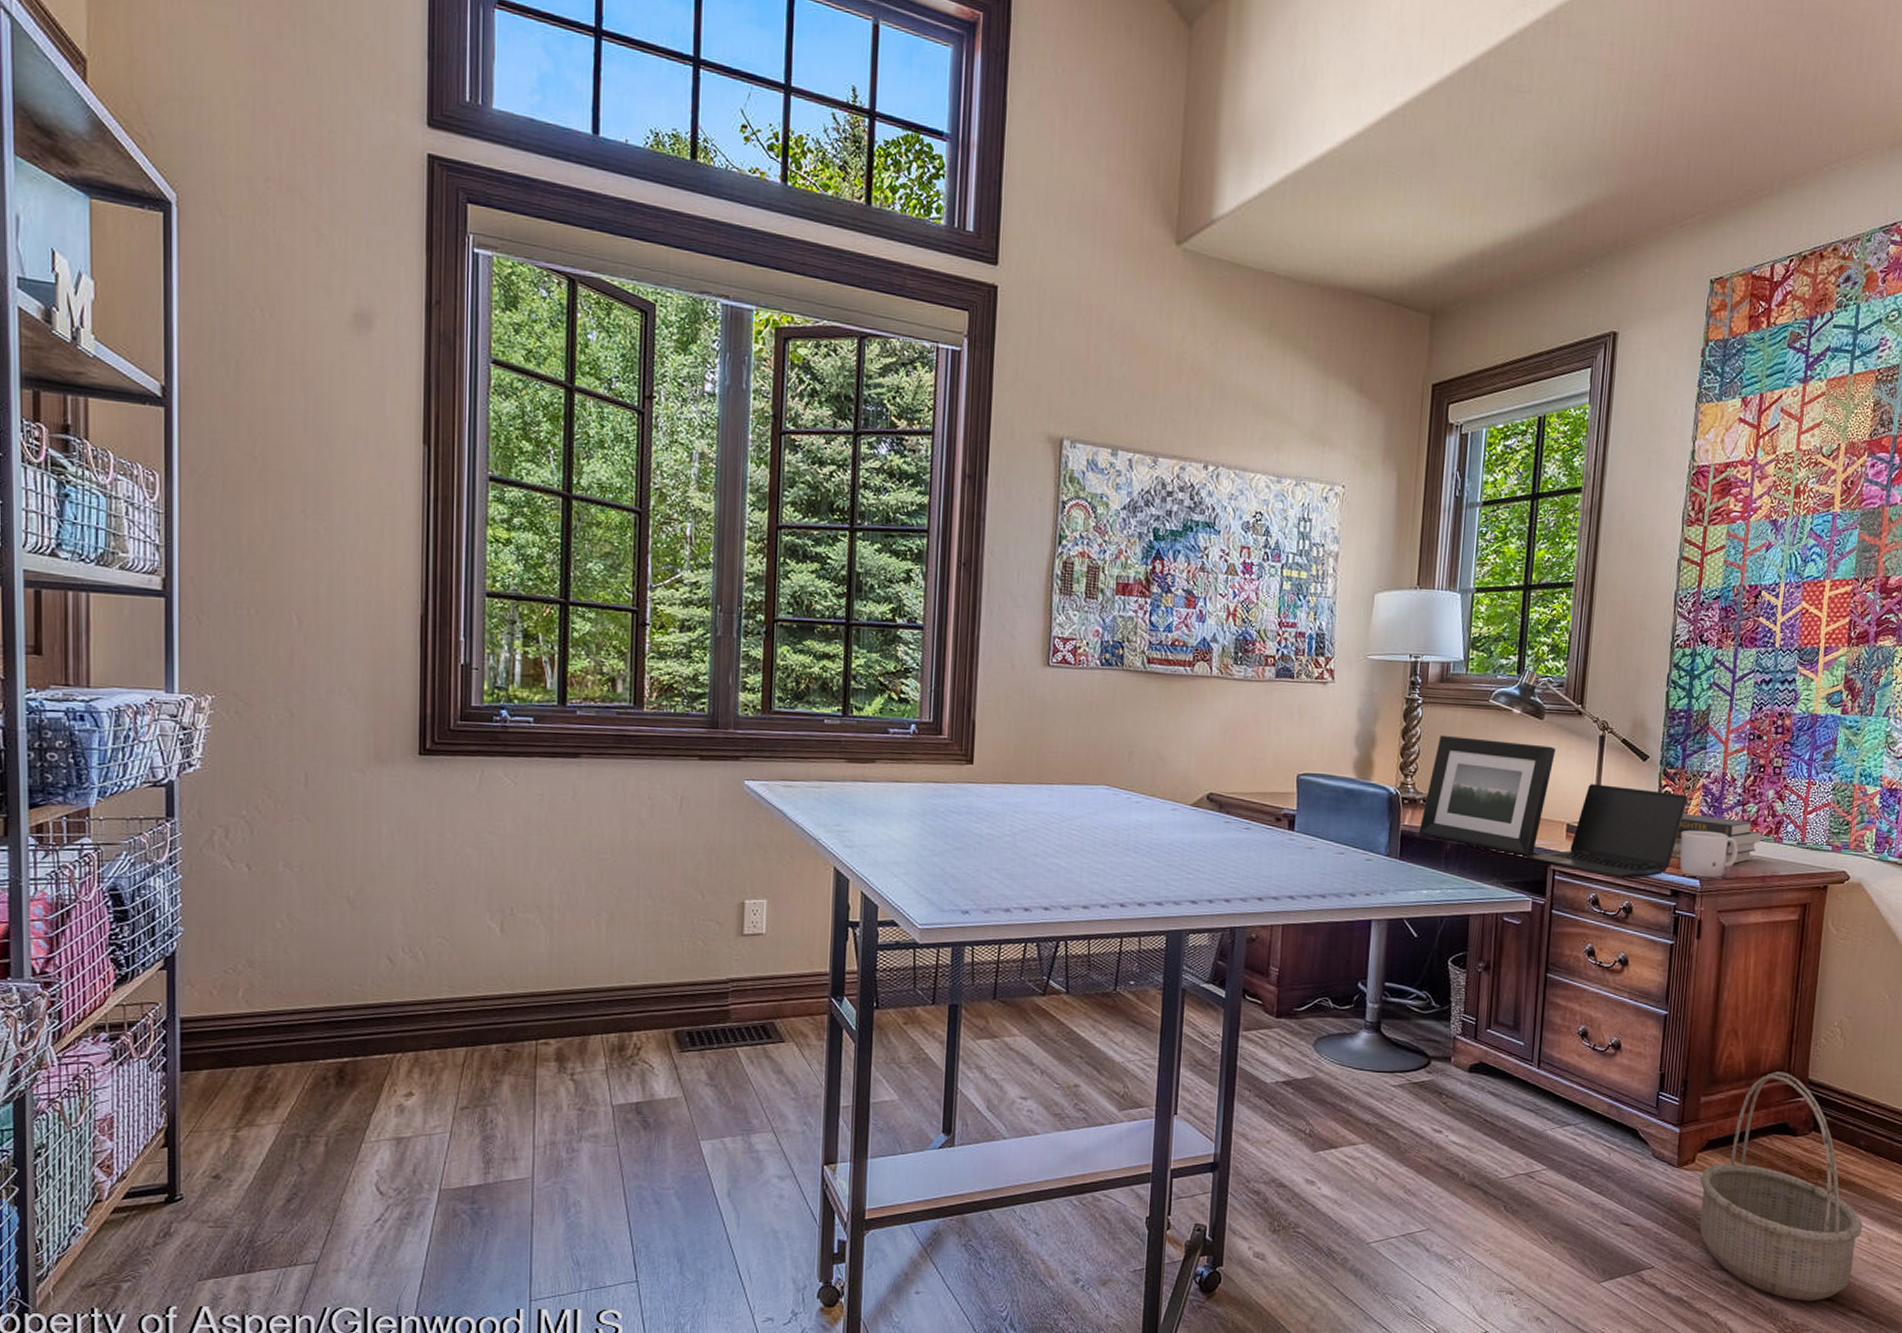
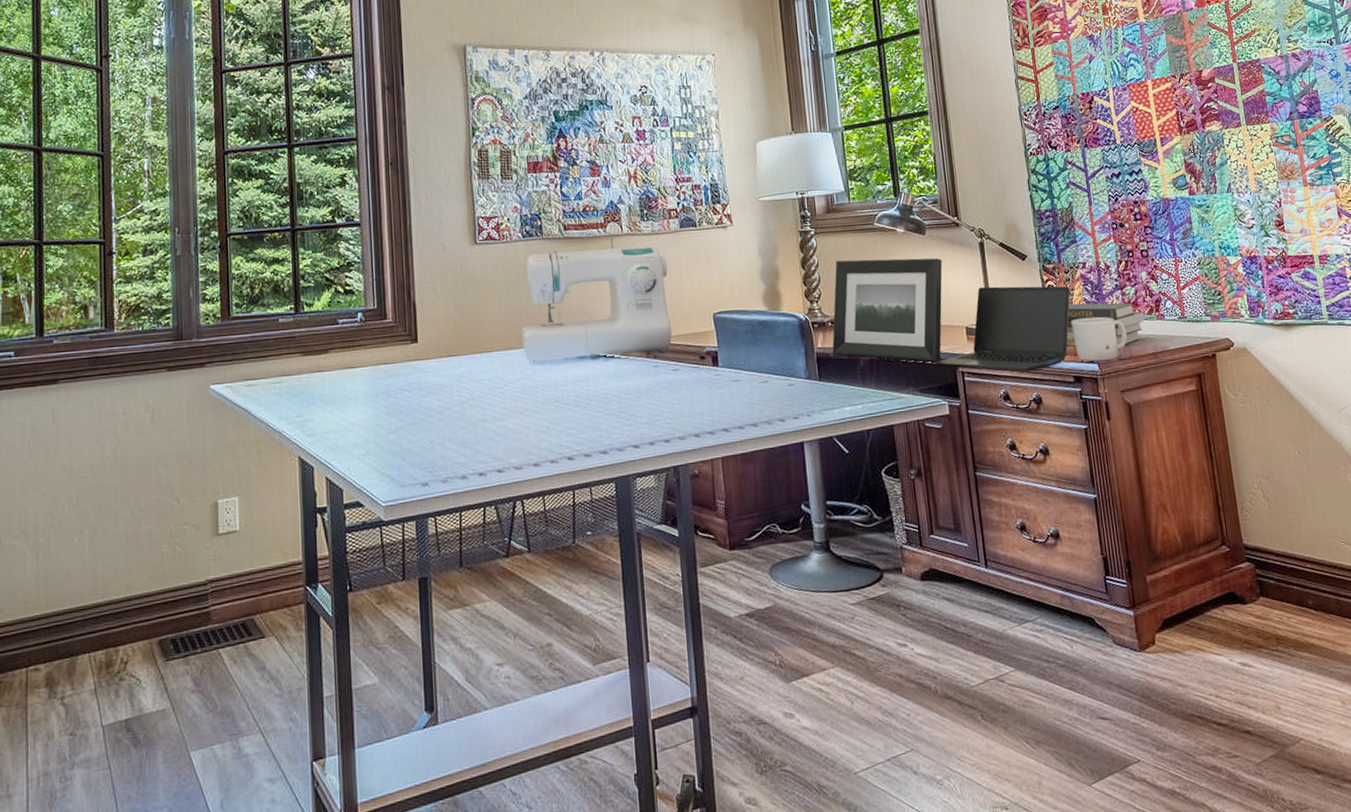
sewing machine: none [1086,672,1256,810] -> present [521,232,672,362]
basket: present [1699,1071,1863,1301] -> none [1163,540,1335,778]

